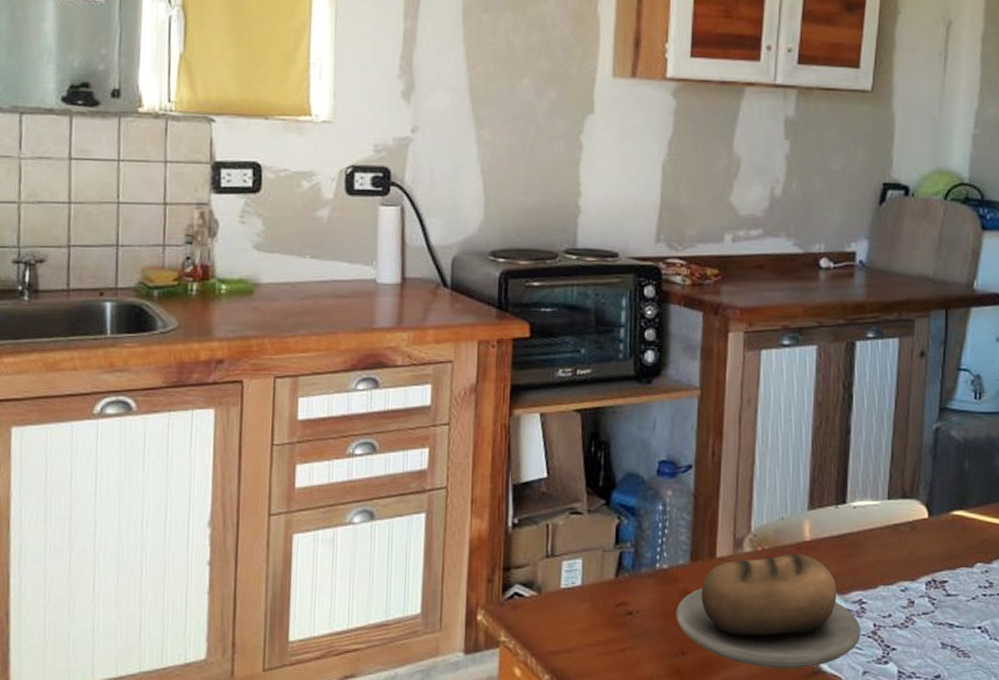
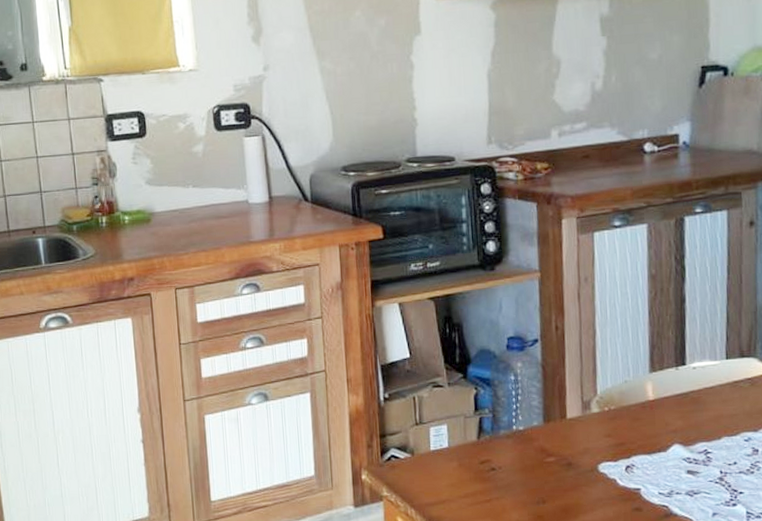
bread: present [676,555,861,669] -> none [534,412,709,513]

